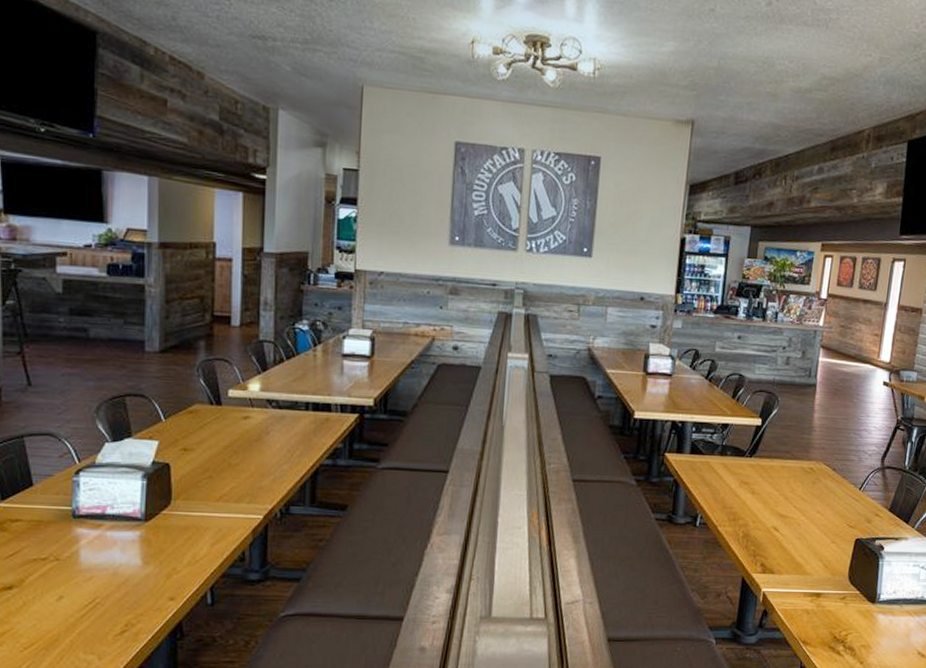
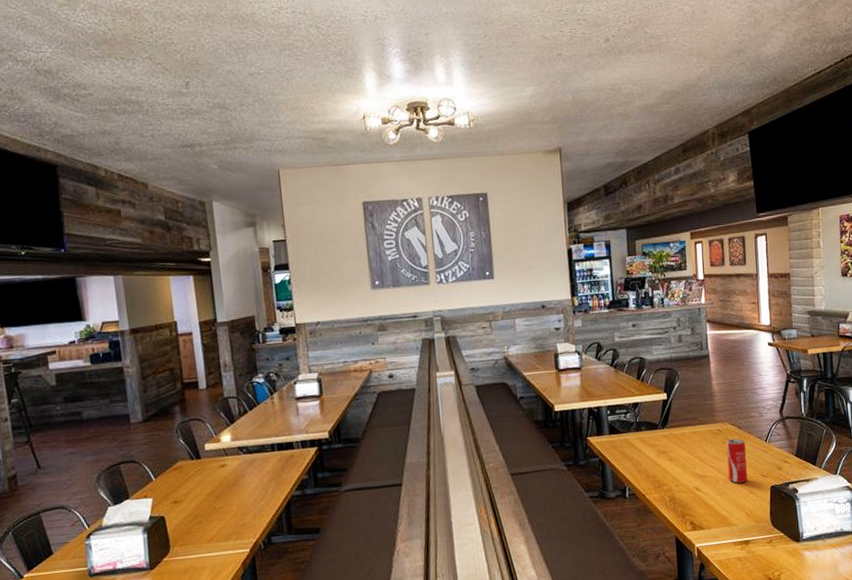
beverage can: none [812,481,838,530] -> present [726,438,748,483]

